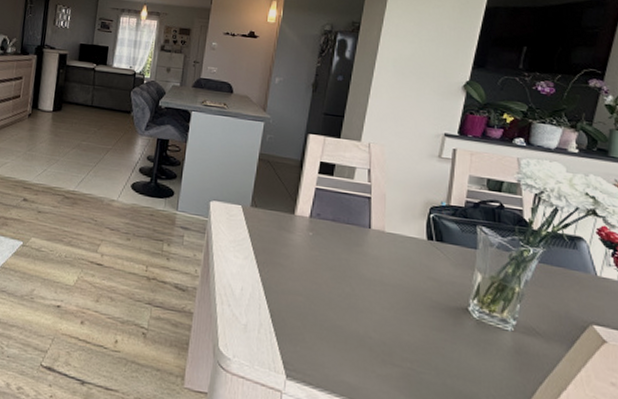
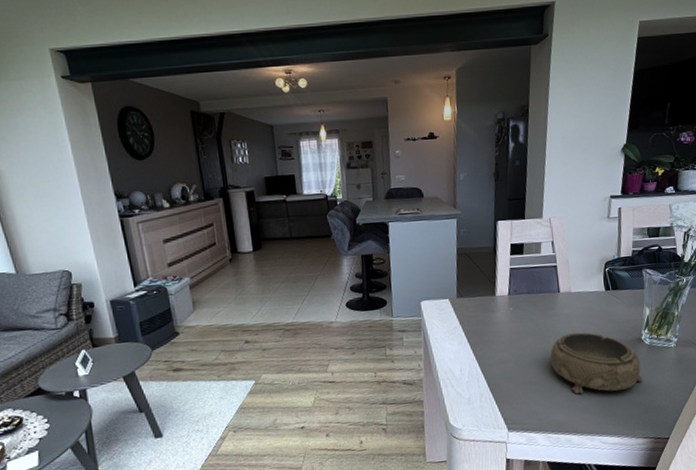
decorative bowl: none [350,279,466,369] -> present [550,332,643,395]

